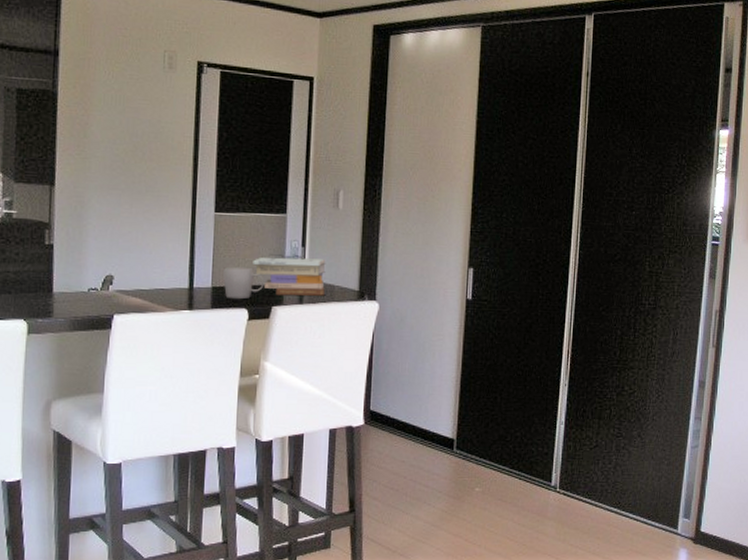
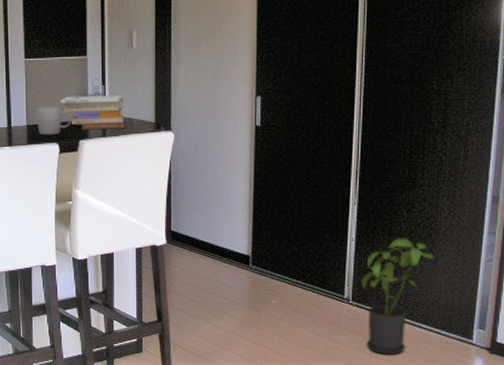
house plant: none [570,422,644,548] -> present [362,238,436,356]

